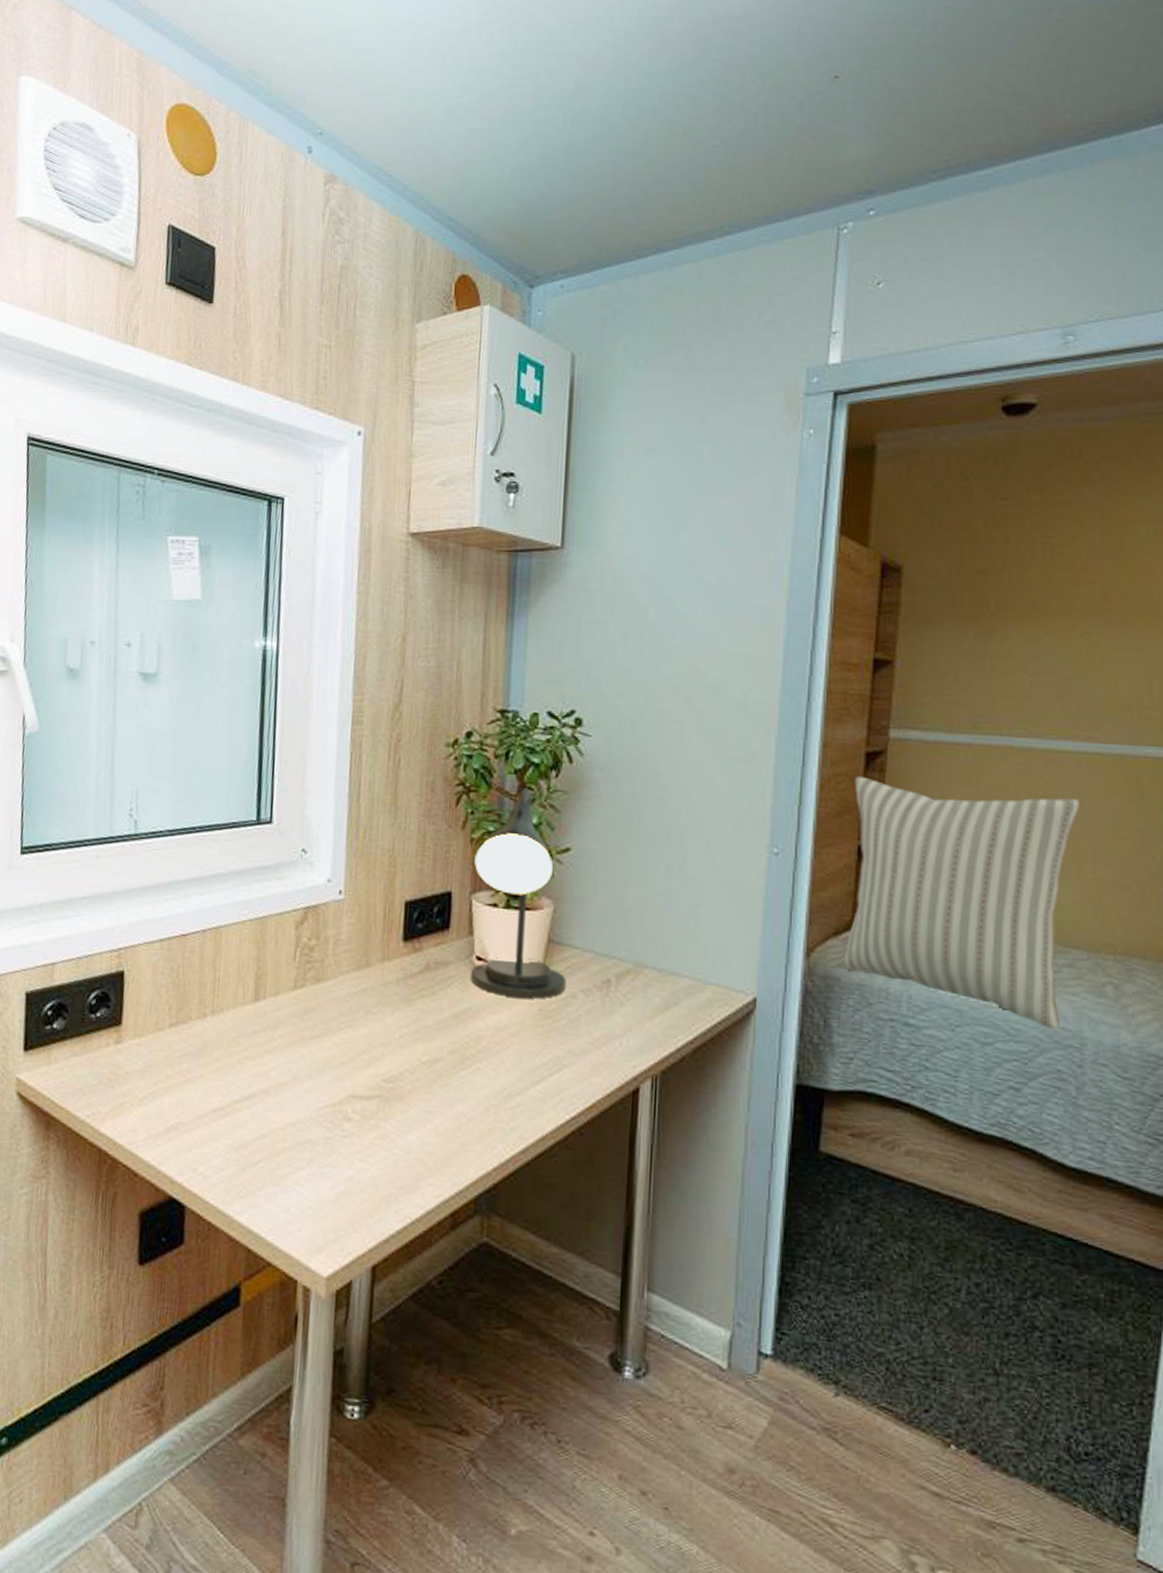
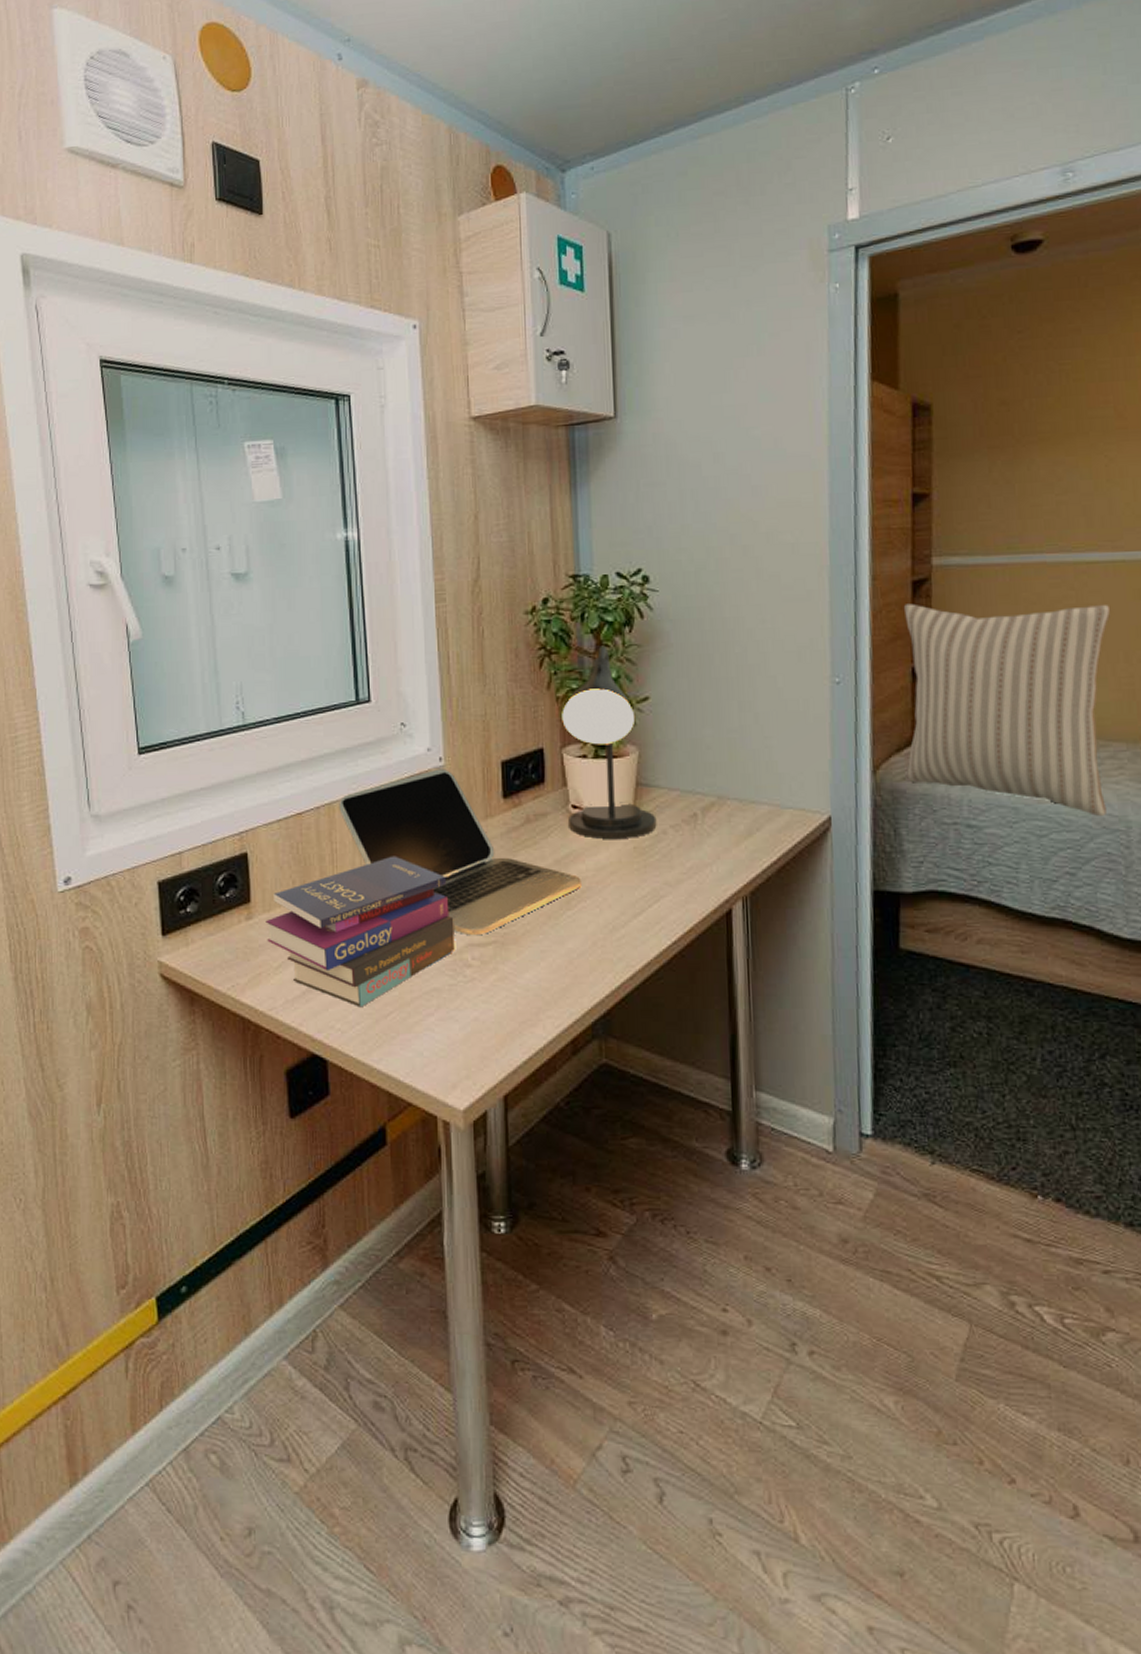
books: none [135,991,338,1152] -> present [265,856,455,1008]
laptop: none [226,902,479,1088] -> present [339,768,582,936]

